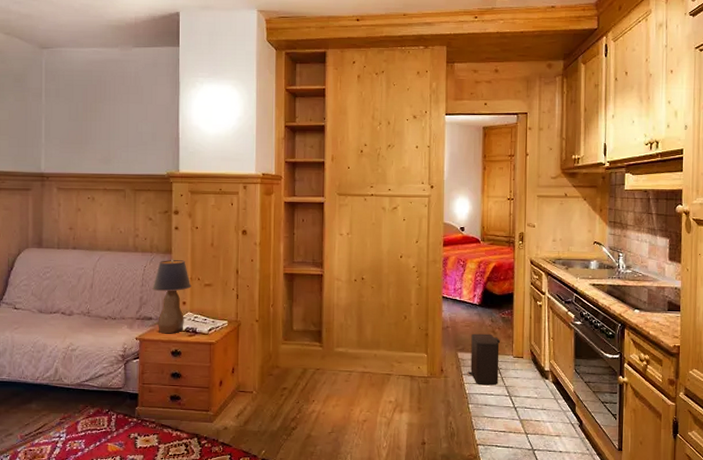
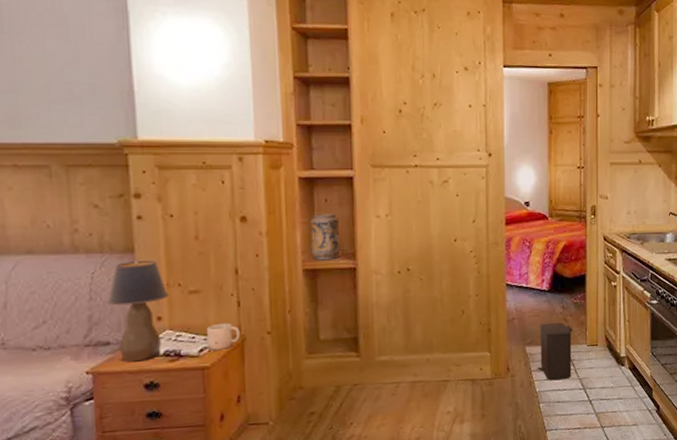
mug: none [214,310,237,331] -> present [206,322,240,350]
decorative vase: none [290,231,313,267] -> present [310,214,341,261]

